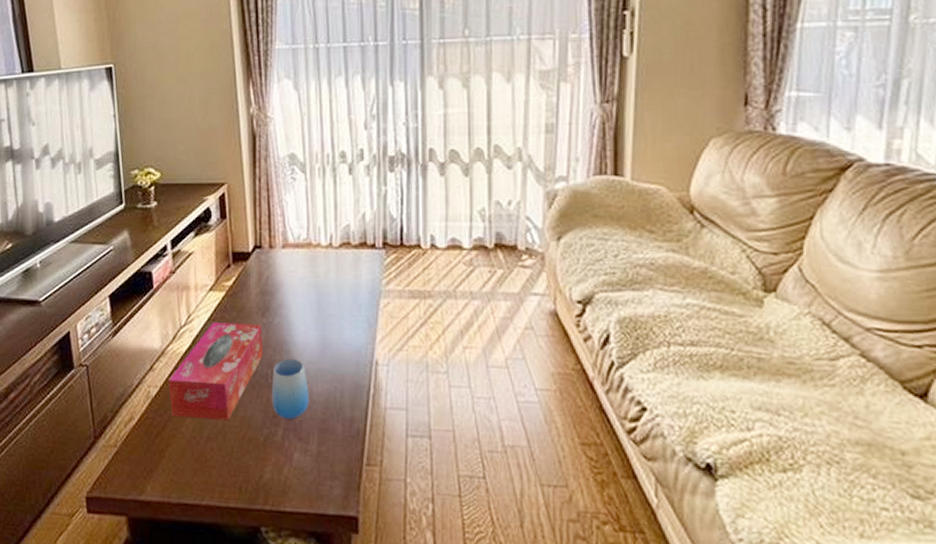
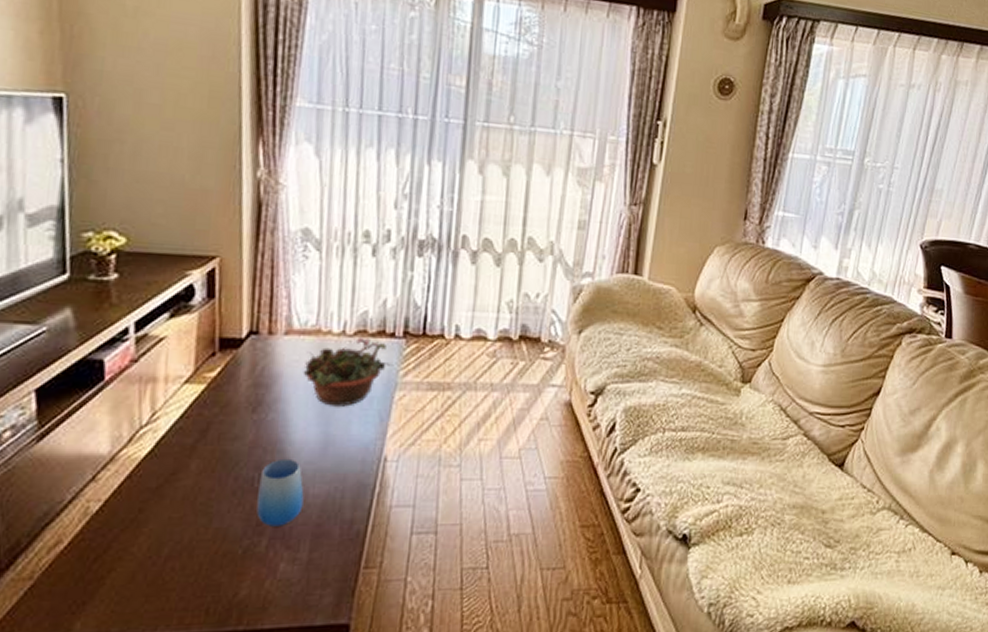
tissue box: present [168,322,264,421] -> none [116,420,252,536]
succulent planter: none [299,249,377,313] -> present [303,338,395,407]

